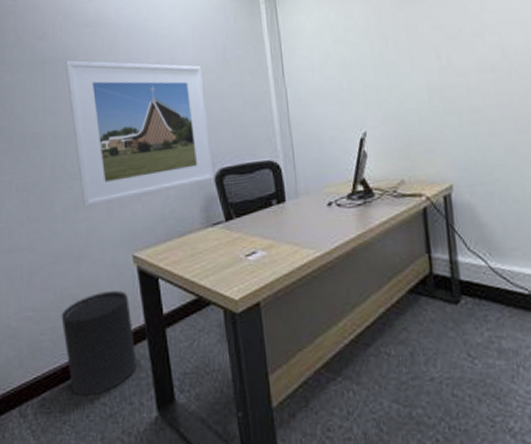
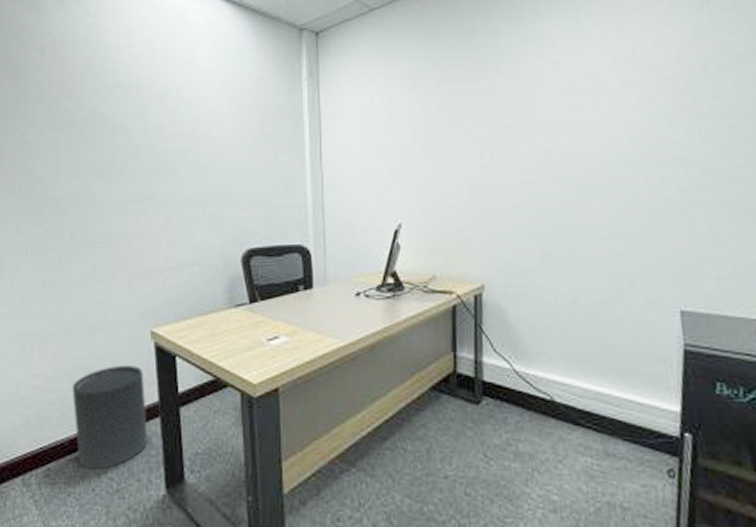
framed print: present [65,60,214,207] -> none [92,123,241,277]

